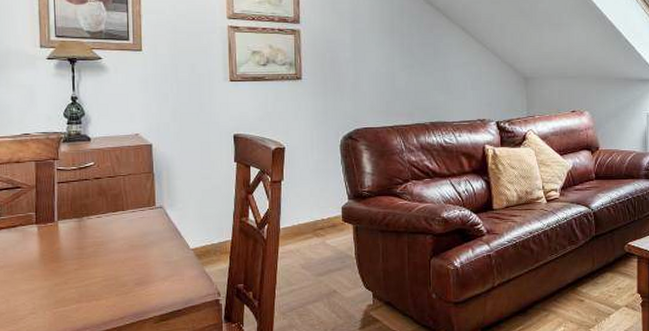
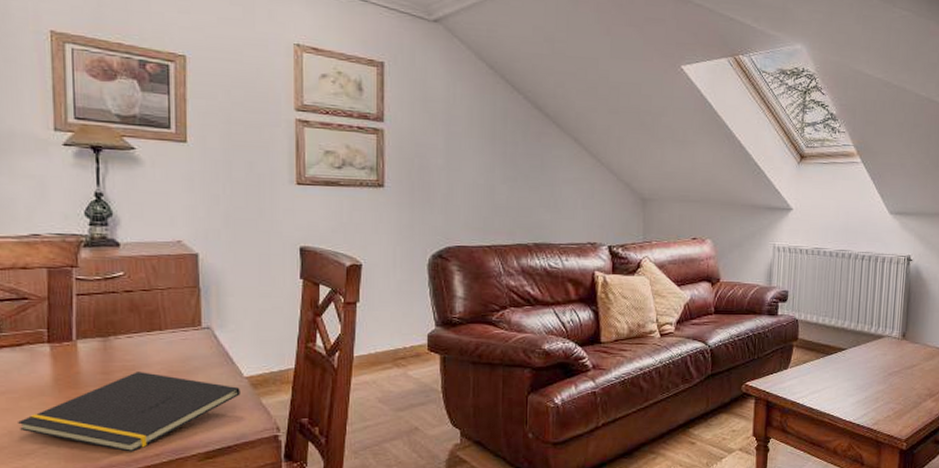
notepad: none [12,246,188,316] -> present [17,372,240,452]

